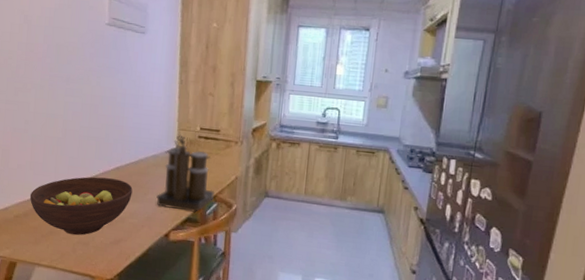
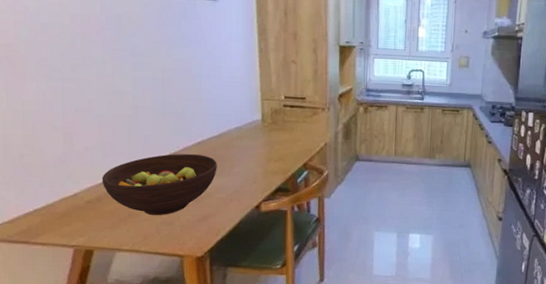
coffee maker: present [156,134,215,212] -> none [244,104,305,181]

